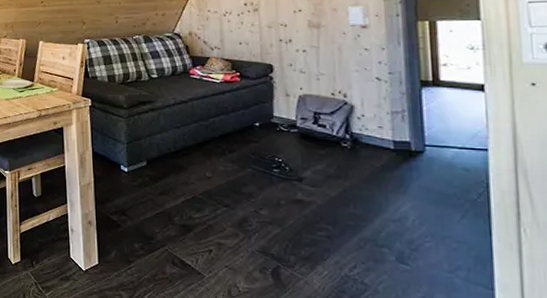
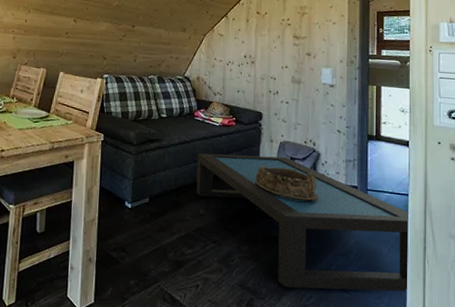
coffee table: none [197,112,494,265] -> present [196,153,410,292]
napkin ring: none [270,122,355,161] -> present [255,165,318,202]

